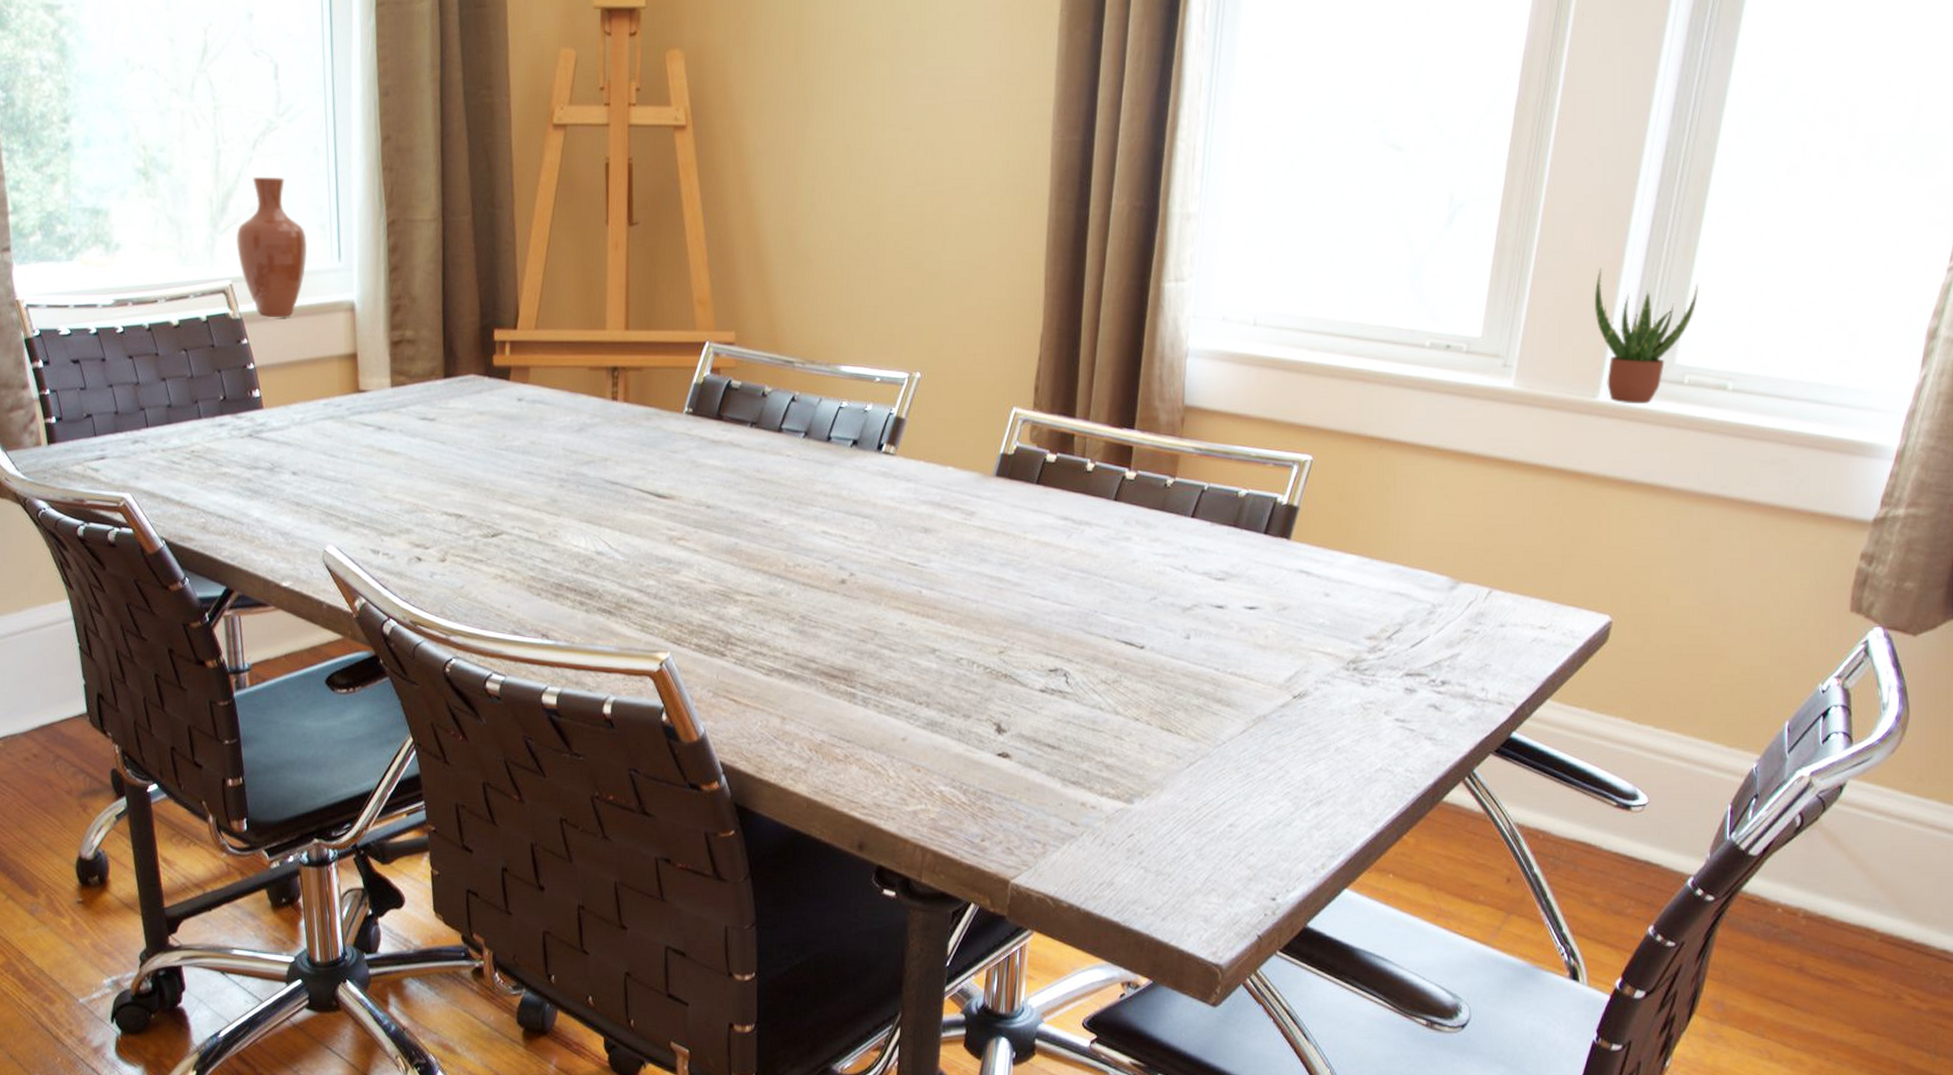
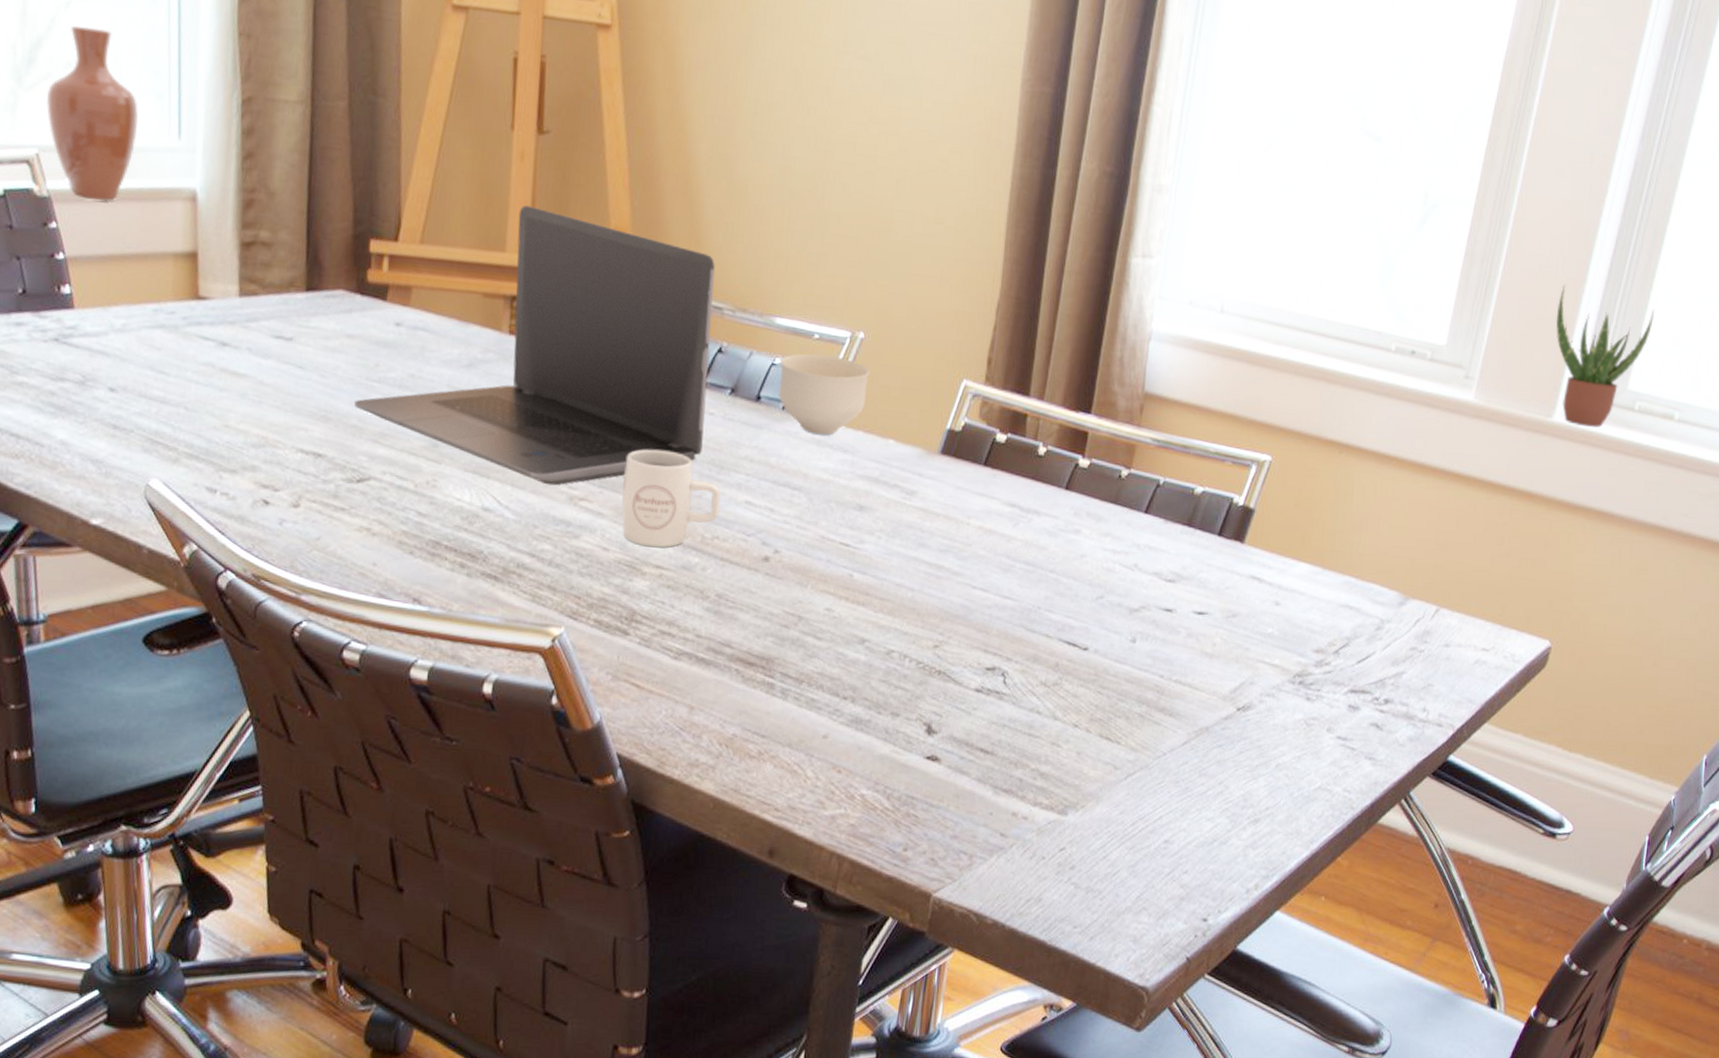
laptop computer: none [487,288,785,529] -> present [354,205,715,486]
mug: none [713,491,801,578] -> present [621,449,721,548]
bowl: none [846,396,928,467] -> present [778,353,871,435]

